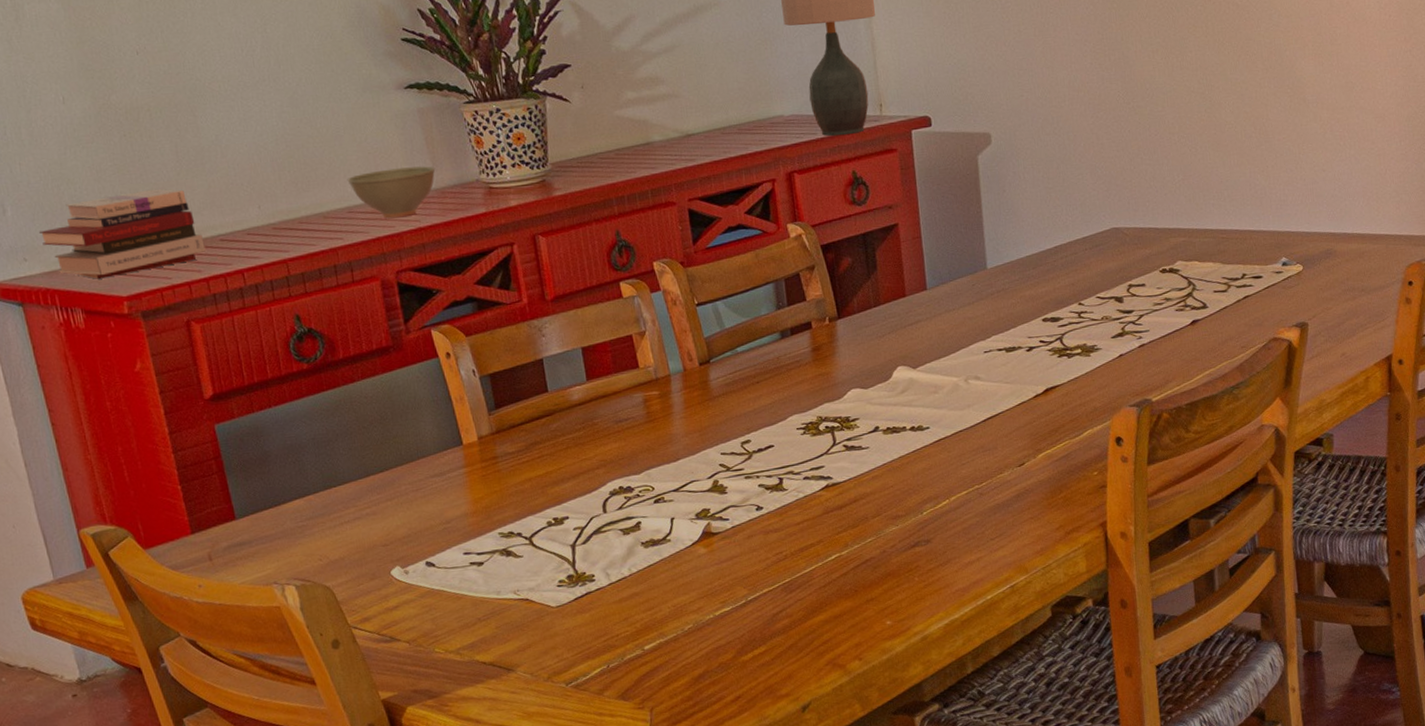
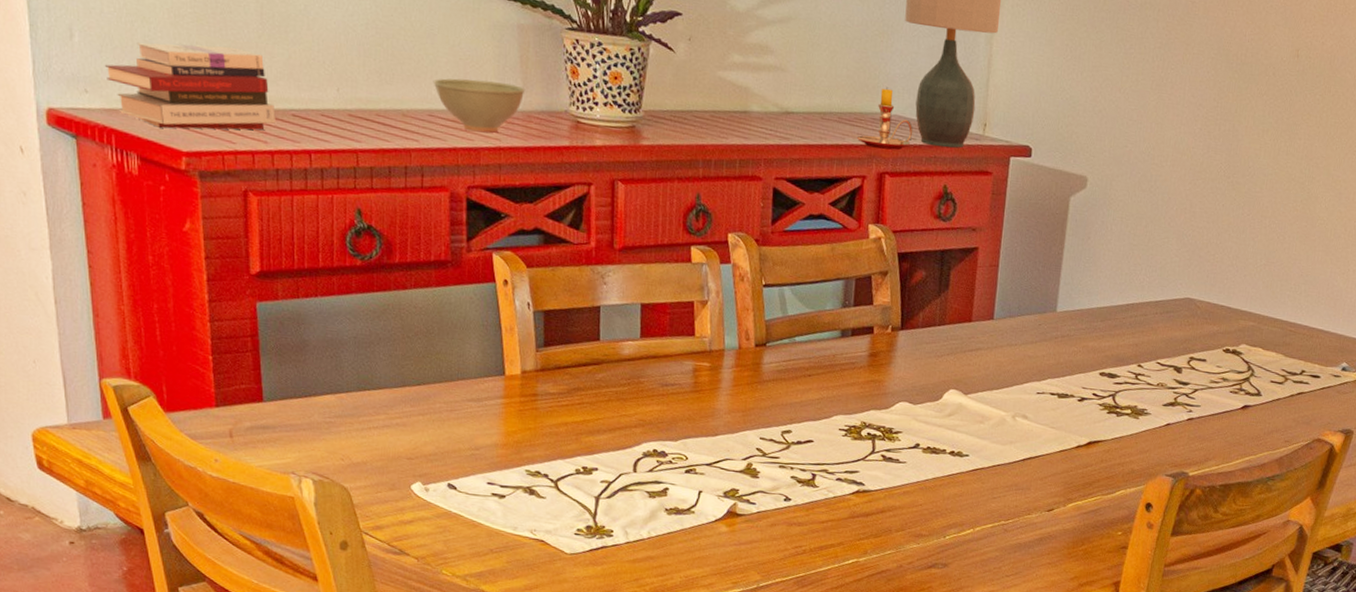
candlestick: none [760,90,813,151] -> present [857,87,913,151]

